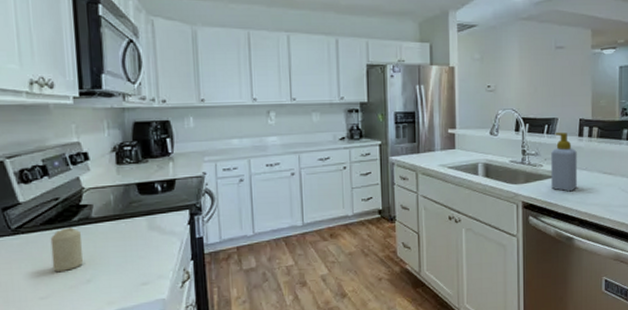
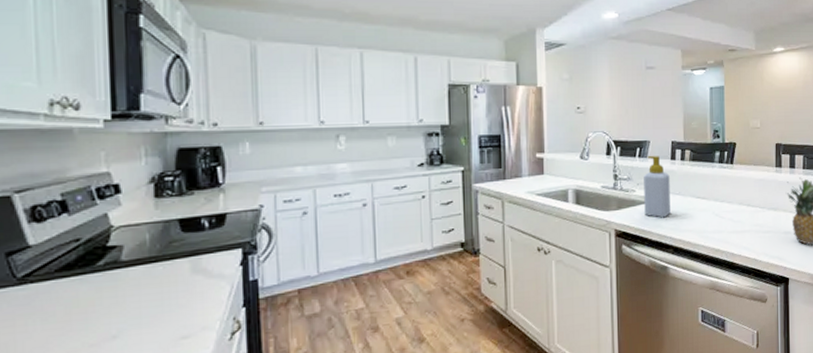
candle: present [50,227,84,271] -> none [67,273,109,327]

